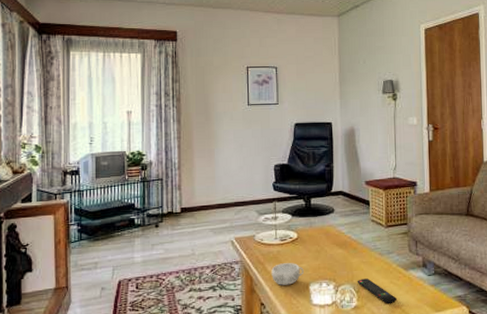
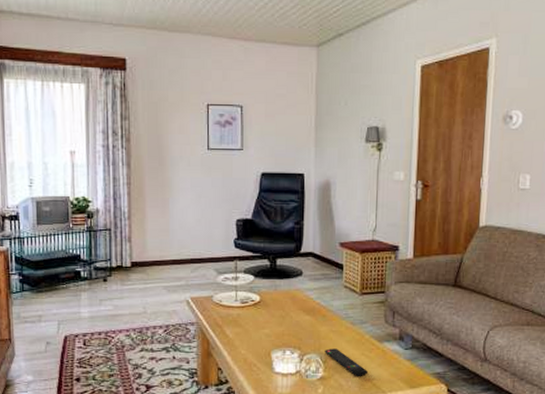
decorative bowl: present [271,263,304,286] -> none [230,327,266,351]

